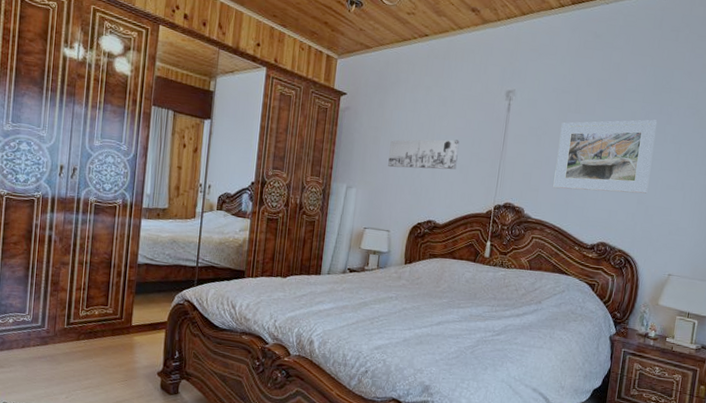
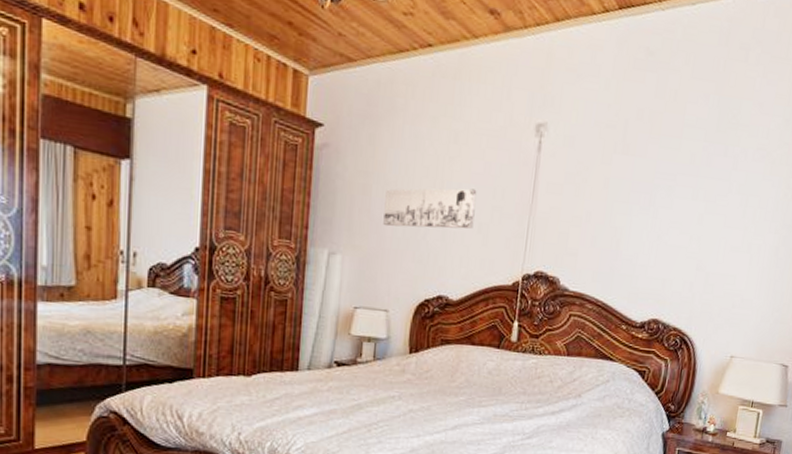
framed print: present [553,120,657,194] -> none [595,164,721,258]

